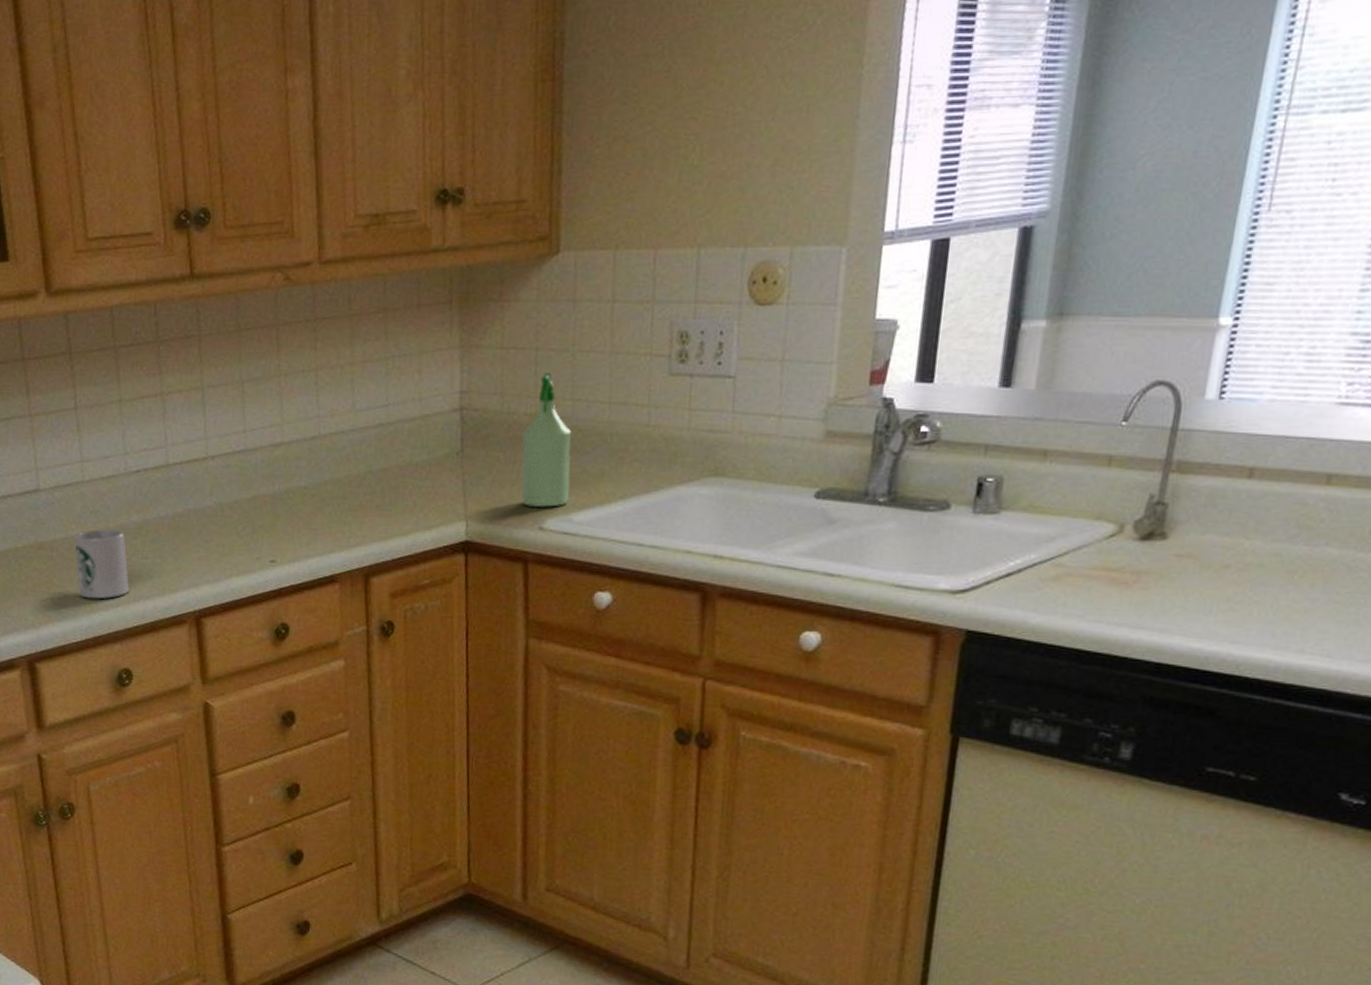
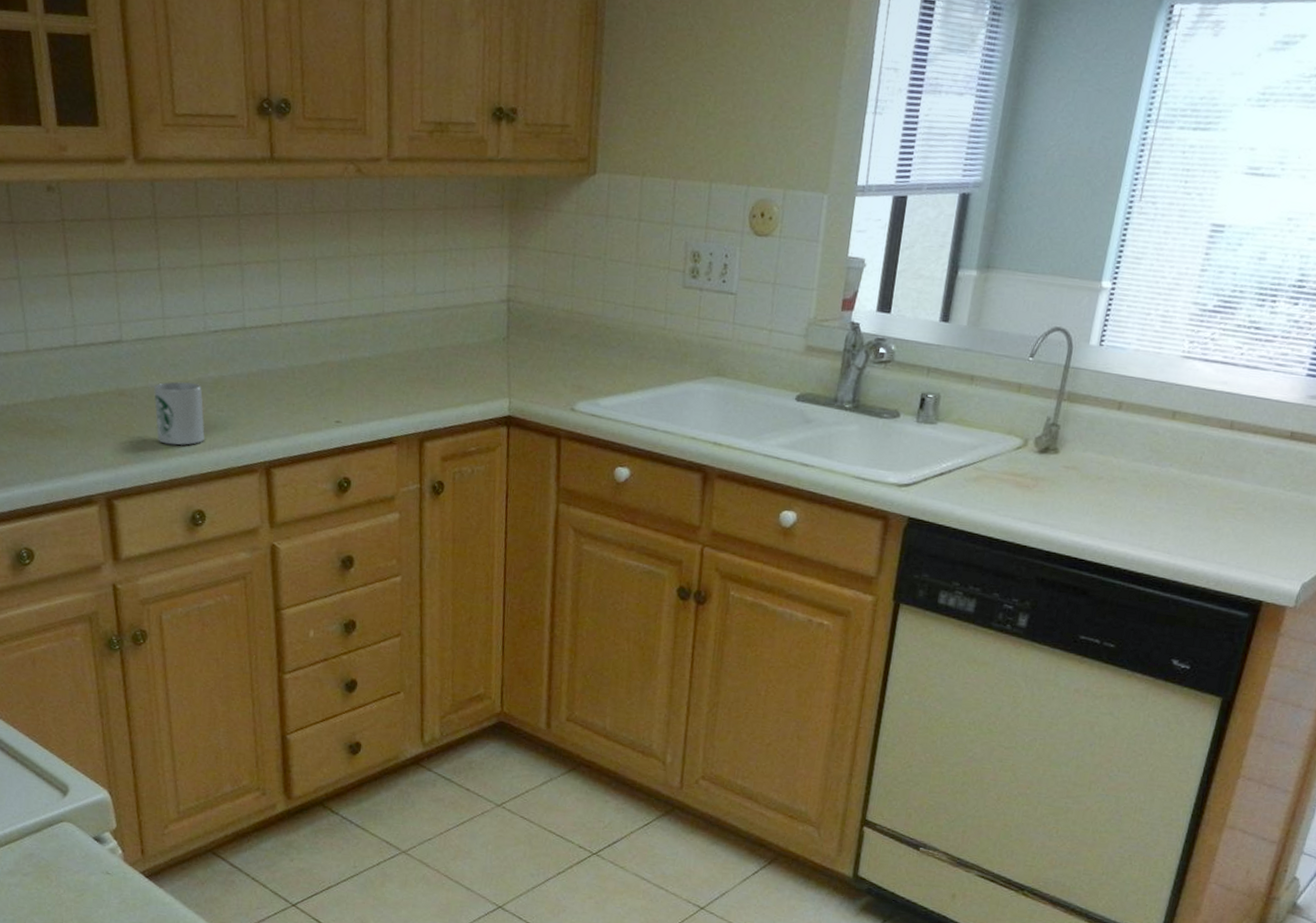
spray bottle: present [521,372,573,507] -> none [557,276,602,392]

